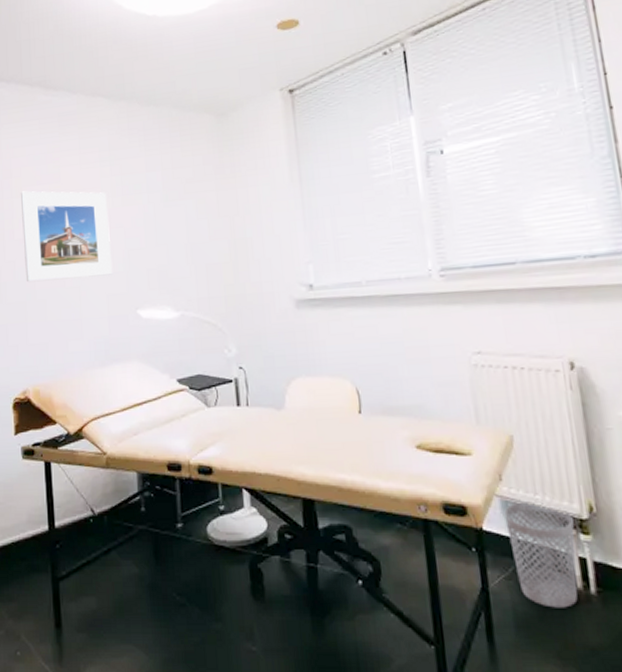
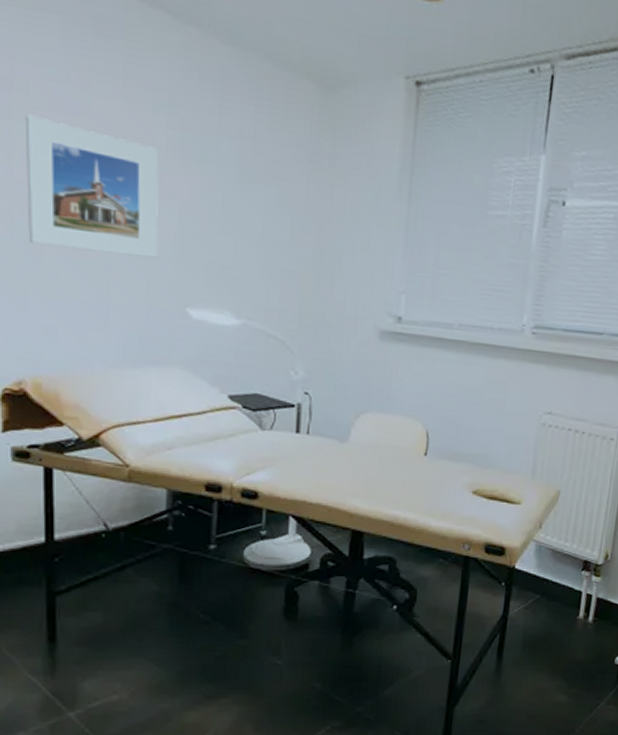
wastebasket: present [504,501,578,608] -> none [534,547,591,632]

